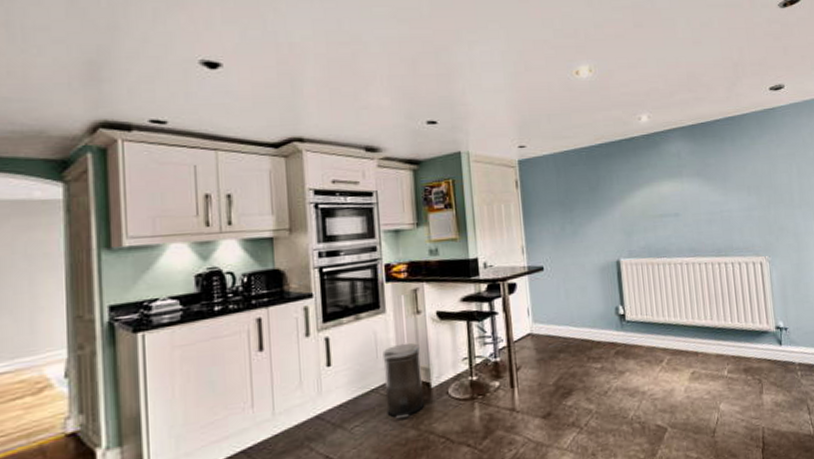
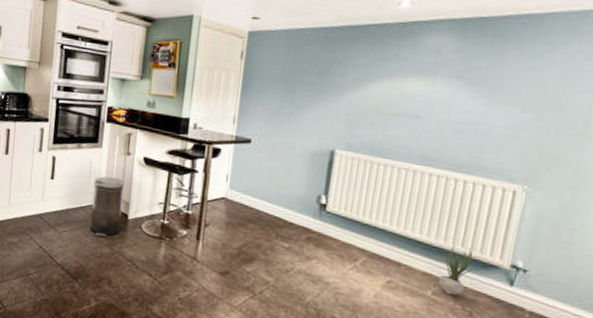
potted plant: none [729,322,751,370] -> present [438,245,472,297]

